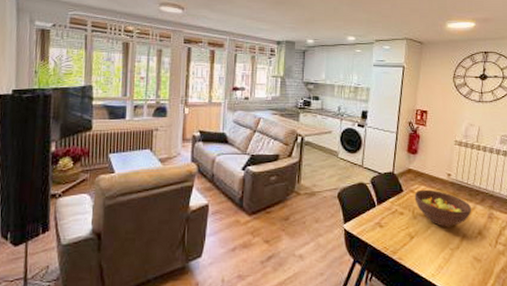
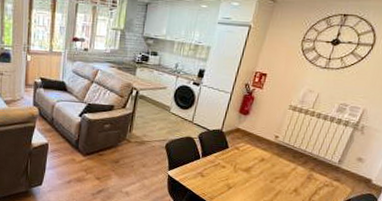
fruit bowl: present [414,189,472,227] -> none [238,147,293,183]

